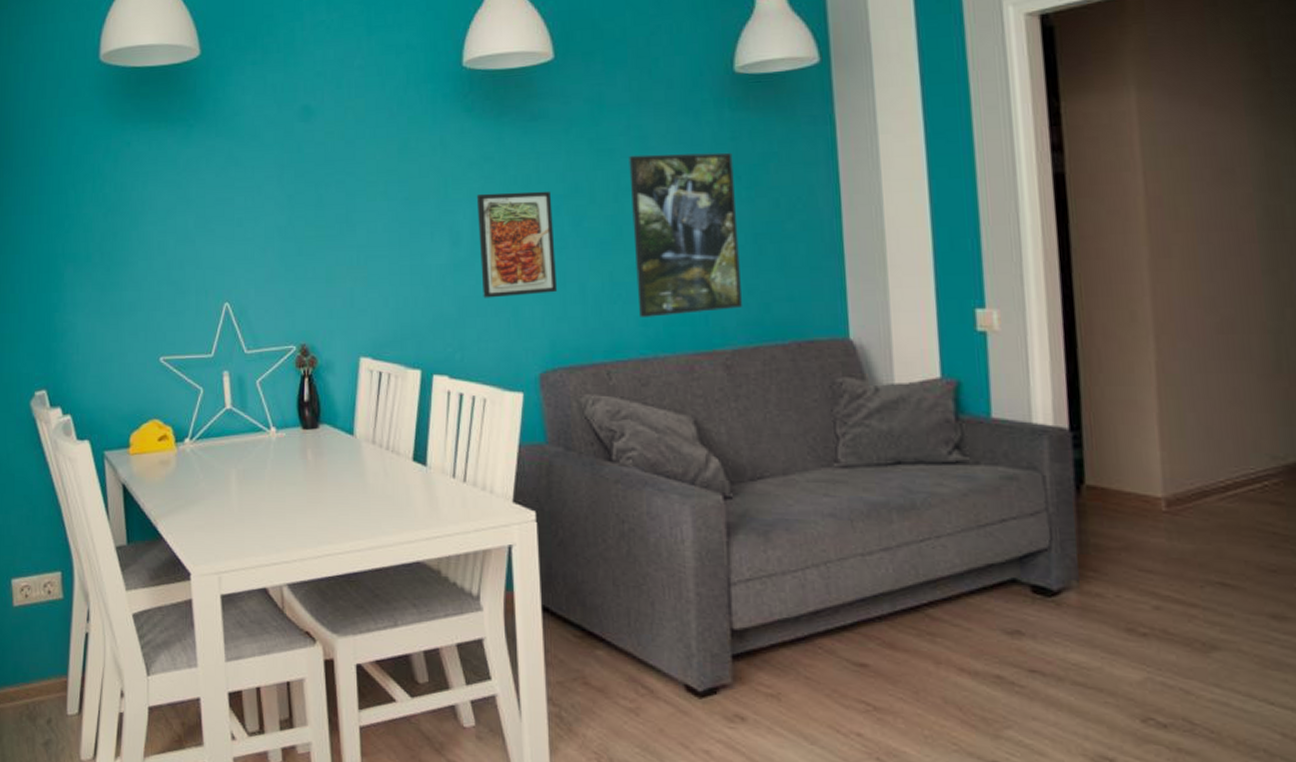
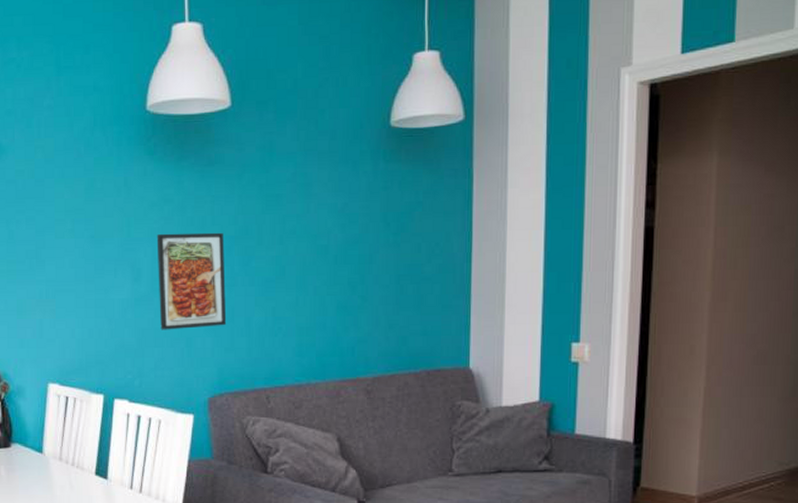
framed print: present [629,152,743,317] -> none [294,200,385,348]

